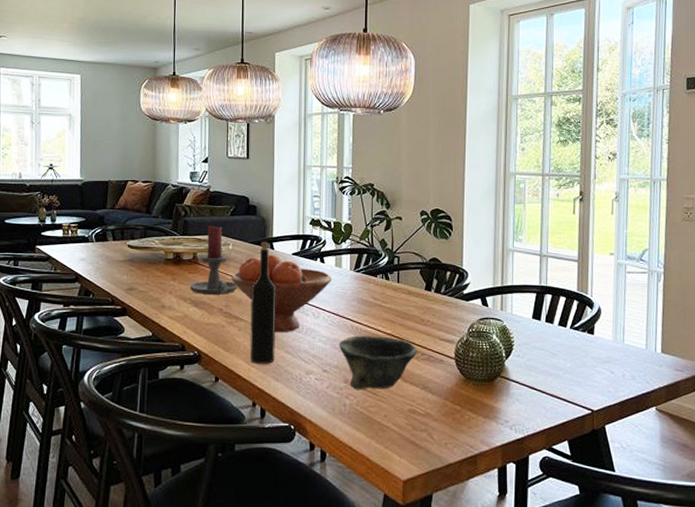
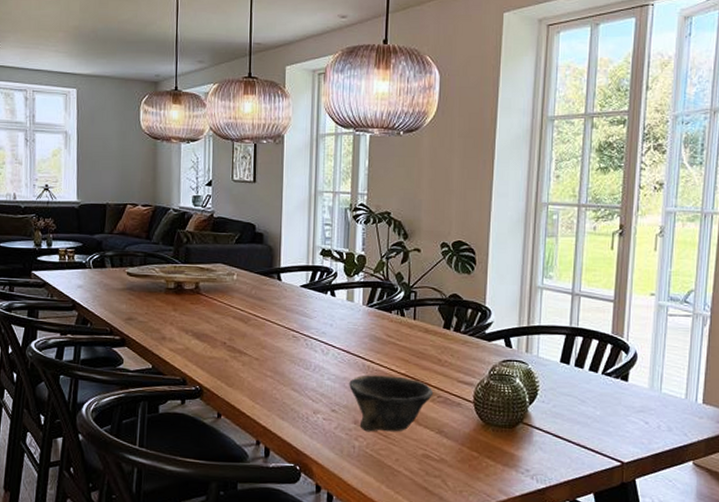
candle holder: present [189,225,238,295] -> none [191,253,243,327]
fruit bowl: present [231,254,332,332] -> none [235,286,343,369]
wine bottle: present [250,242,276,364] -> none [254,273,283,401]

